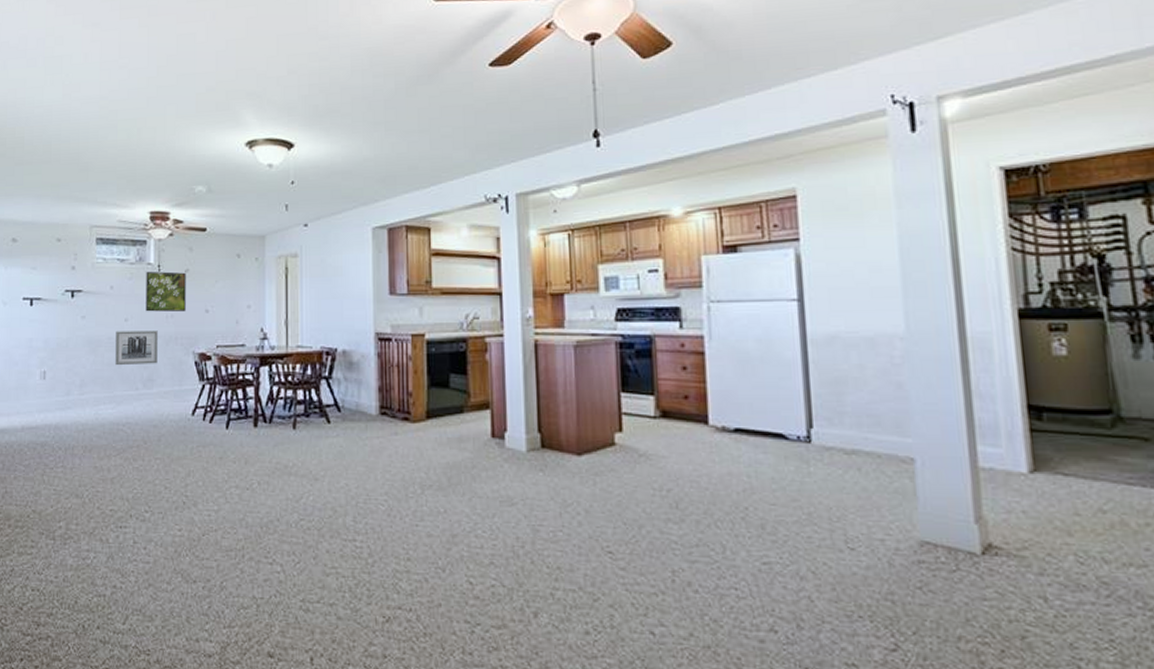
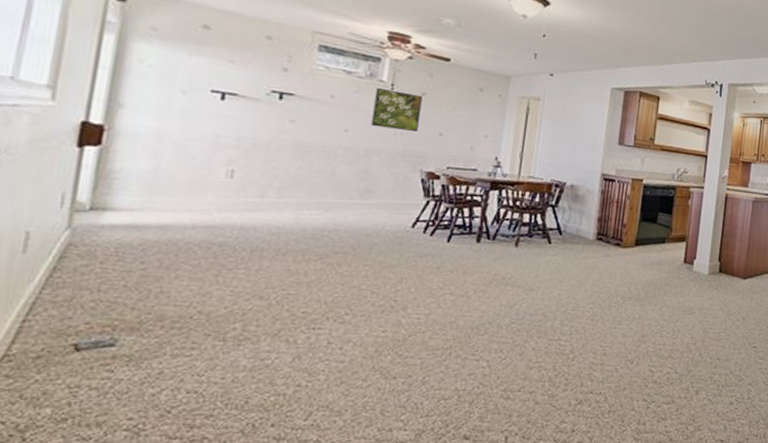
wall art: present [115,330,158,366] -> none [327,140,383,177]

